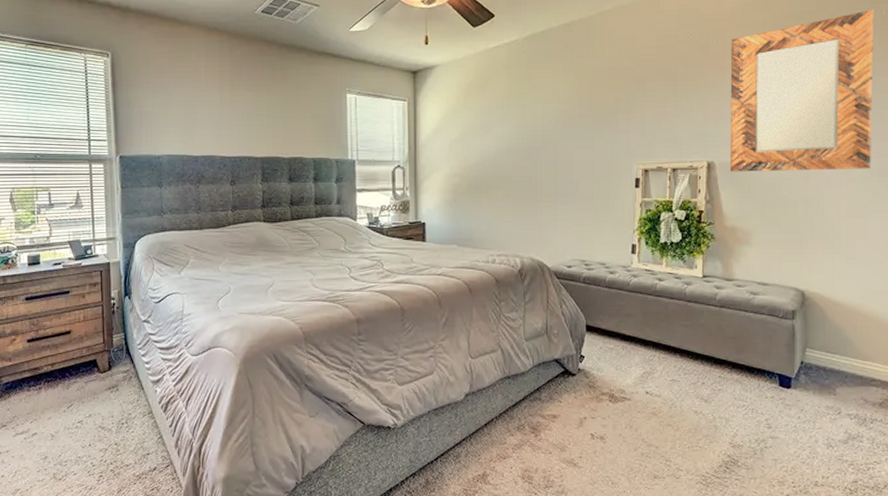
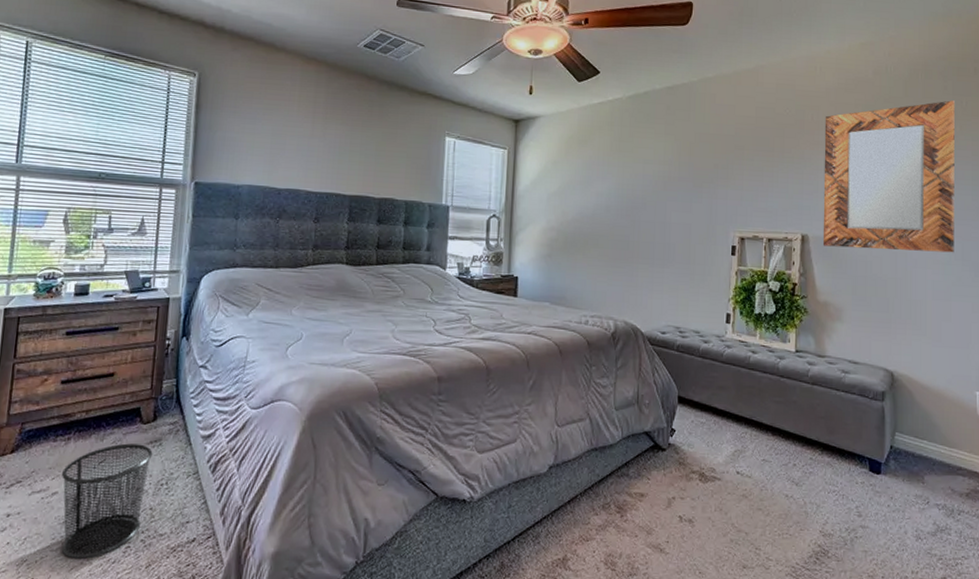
waste bin: none [38,390,112,487] -> present [62,443,153,559]

